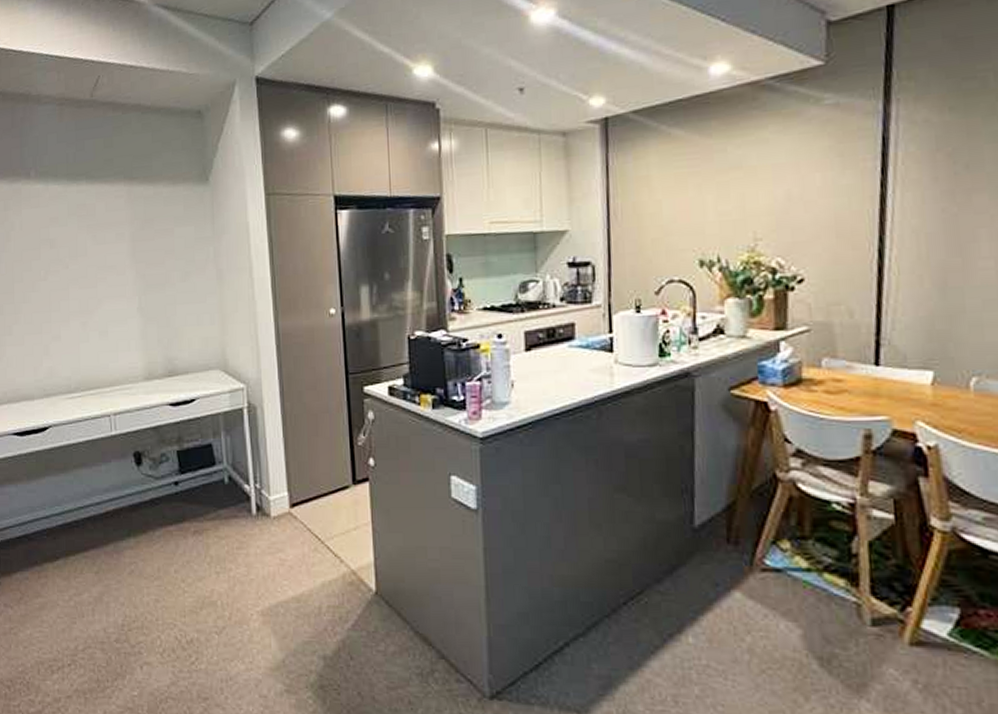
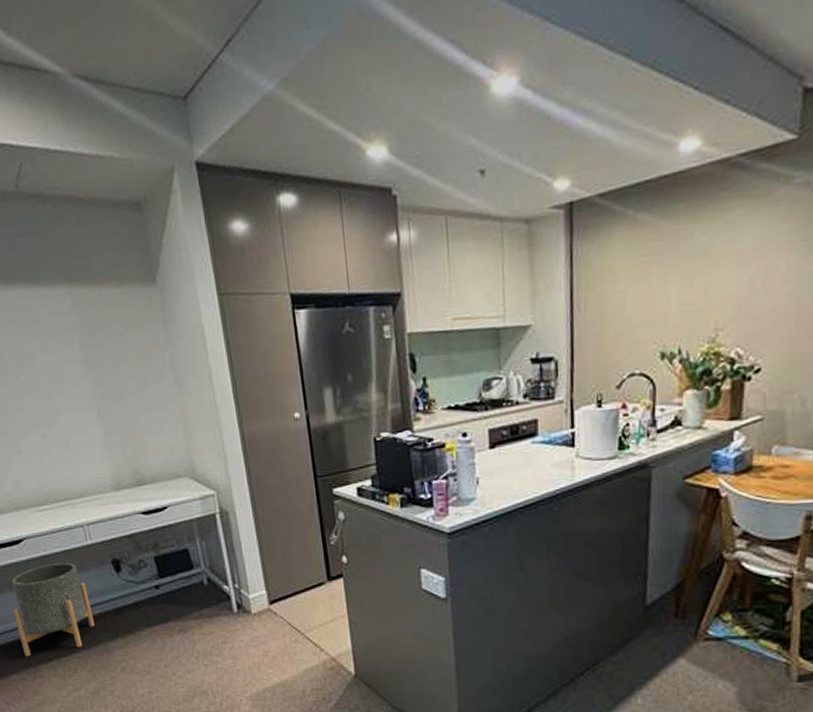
planter: none [27,453,108,554] -> present [12,562,95,657]

